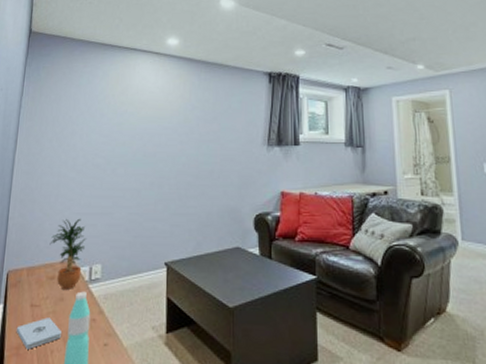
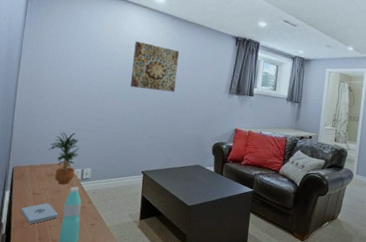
wall art: none [145,94,201,153] -> present [131,41,180,92]

